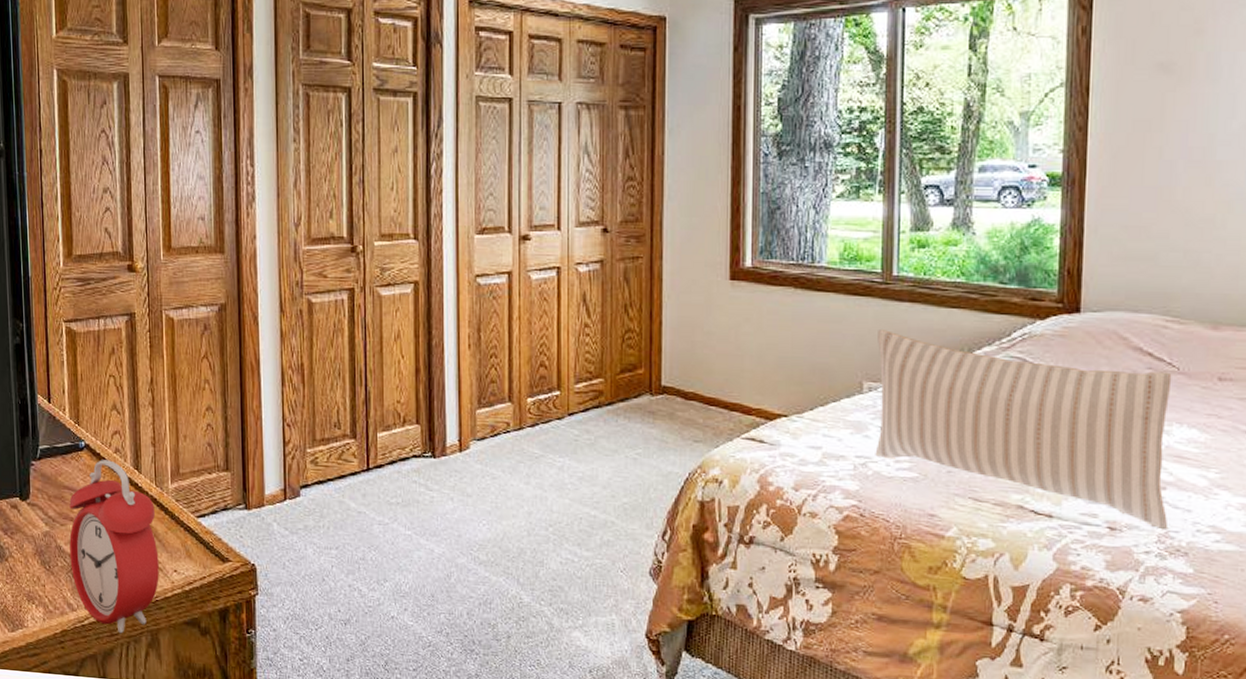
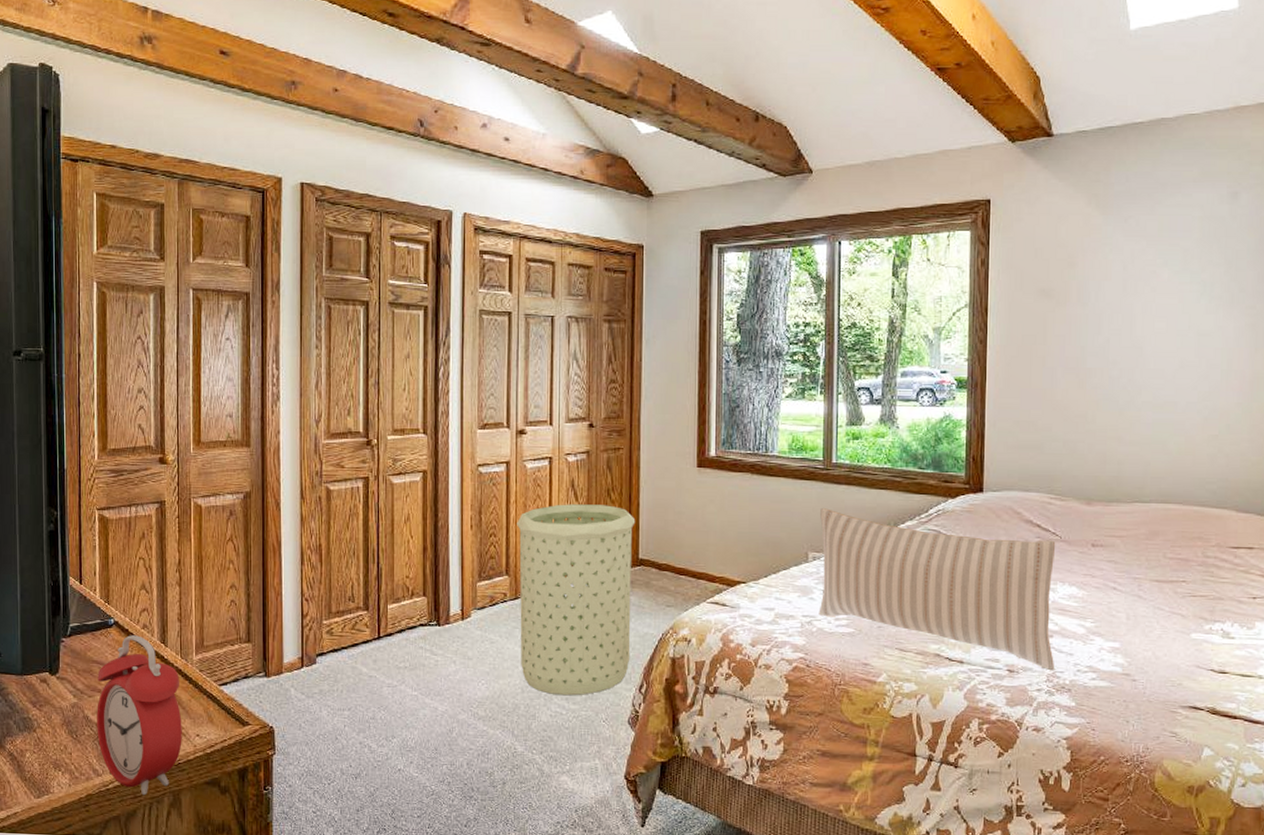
laundry basket: none [520,321,658,541] -> present [517,504,636,696]

